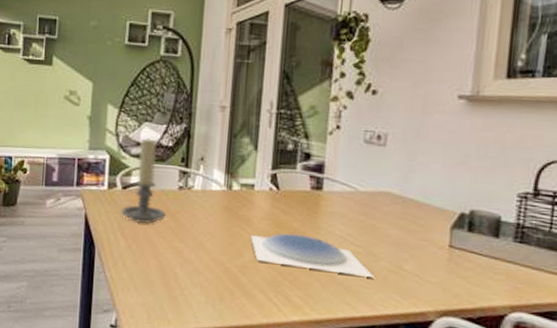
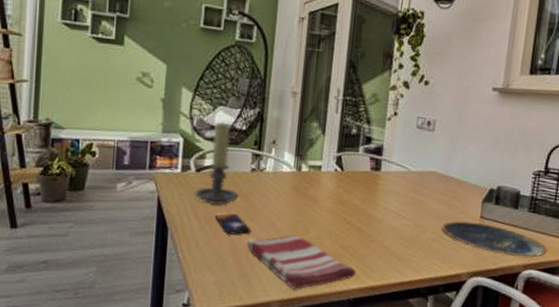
smartphone: none [141,233,180,255] -> present [214,213,251,234]
dish towel: none [175,258,297,318] -> present [246,235,356,289]
plate: present [251,233,374,277] -> none [317,210,421,246]
plate: none [400,249,543,298] -> present [442,221,547,258]

